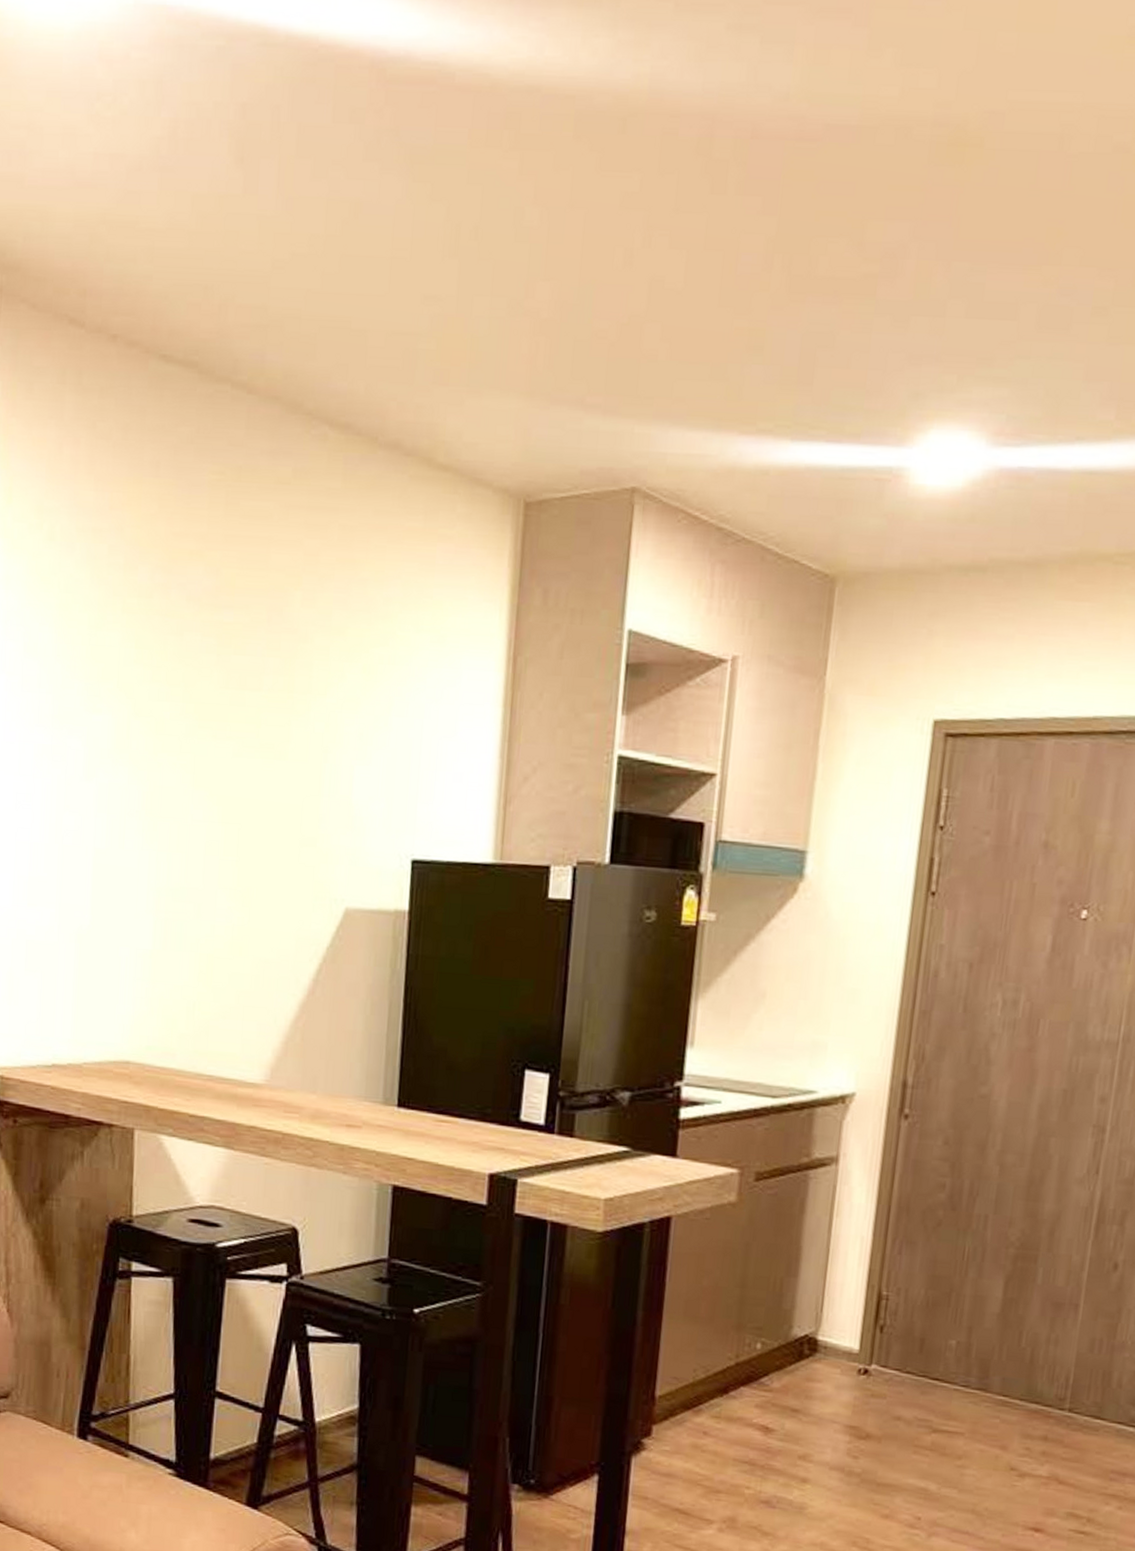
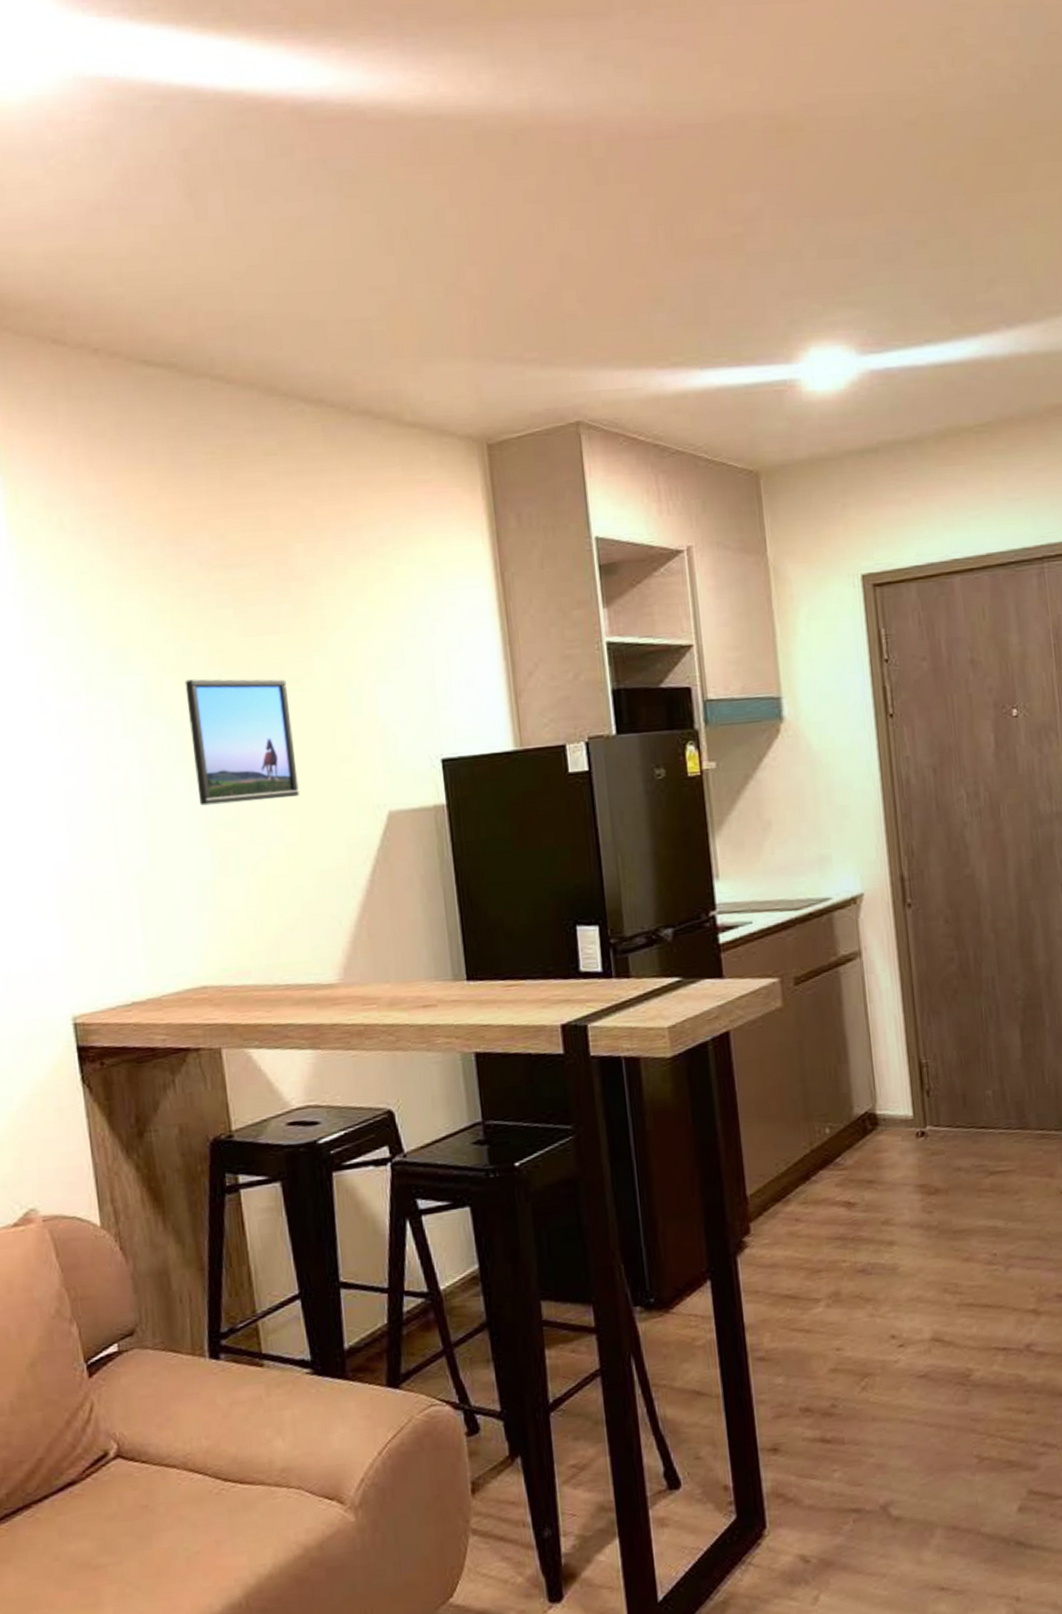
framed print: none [150,727,260,876] -> present [185,678,299,806]

